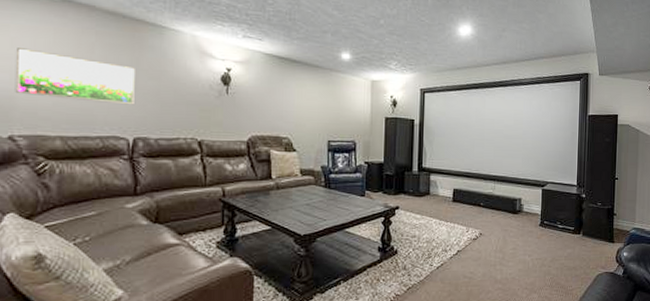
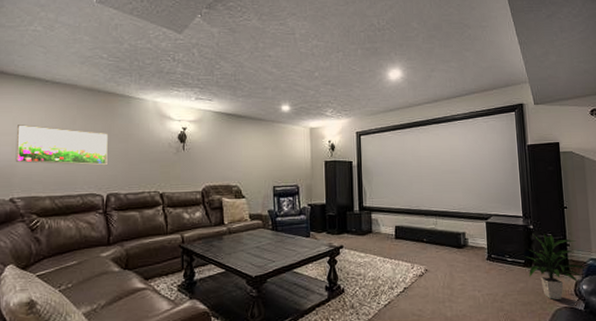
indoor plant: none [574,202,629,266] -> present [524,233,586,300]

